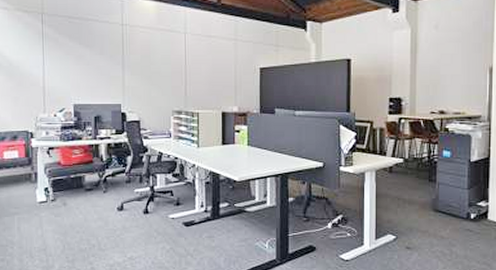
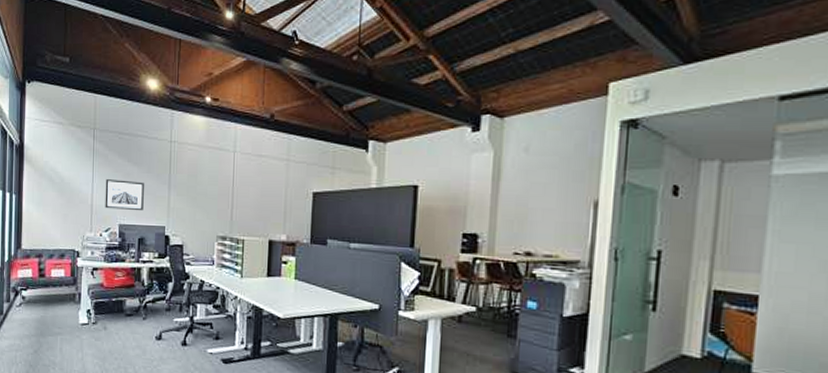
wall art: none [57,62,98,90] -> present [105,179,144,210]

